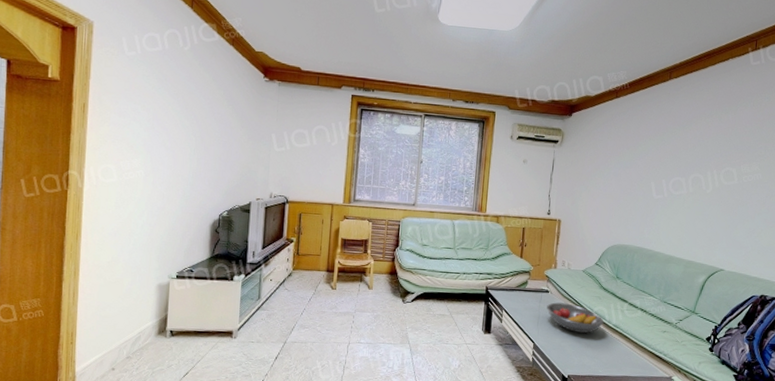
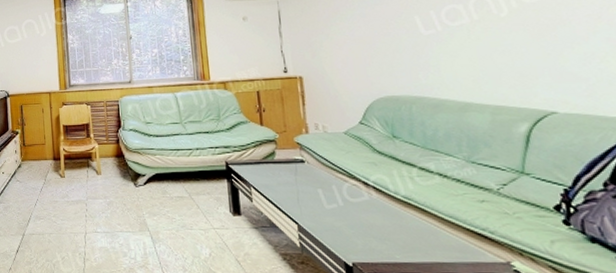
fruit bowl: present [547,302,604,334] -> none [305,173,388,210]

